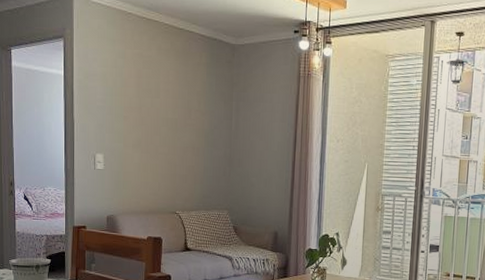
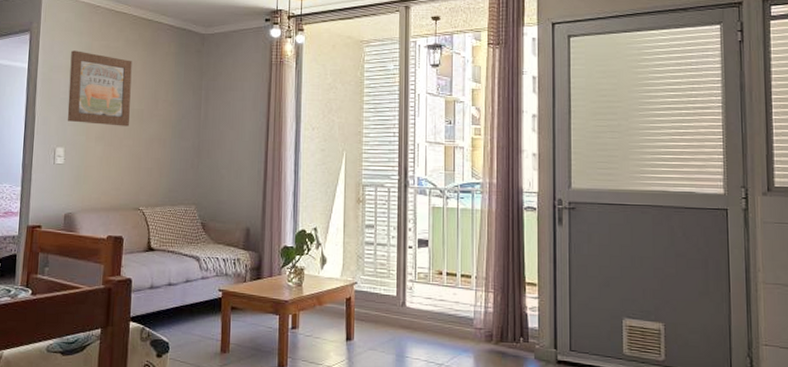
wall art: none [104,58,165,135] -> present [67,50,132,127]

